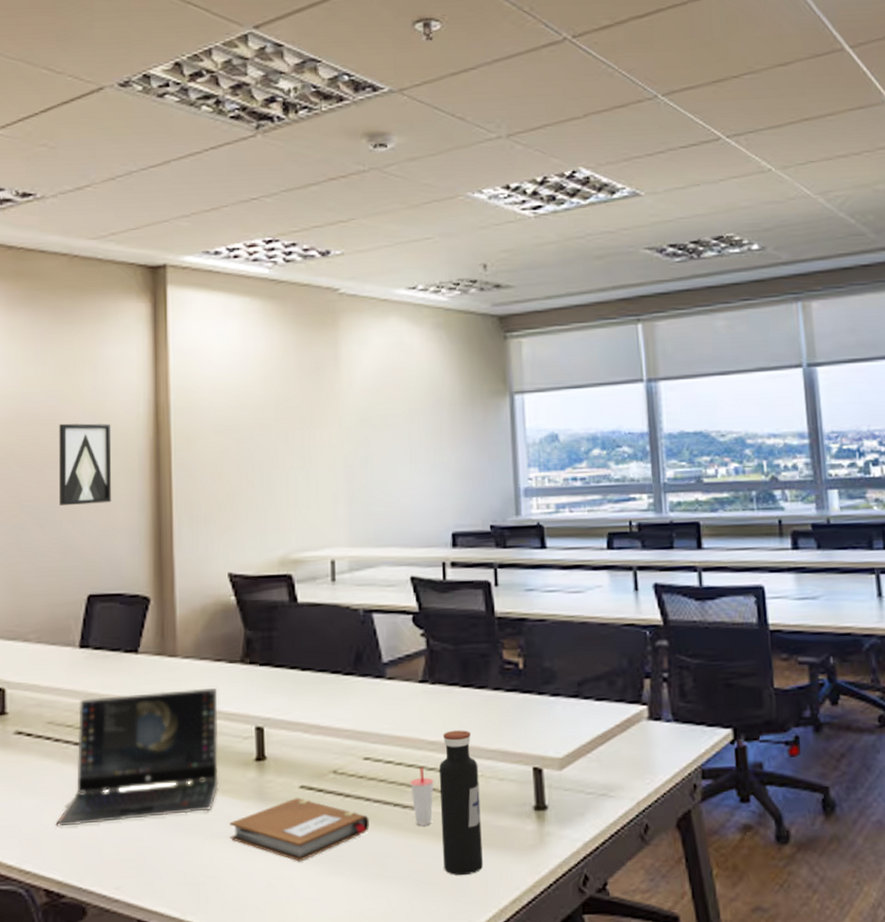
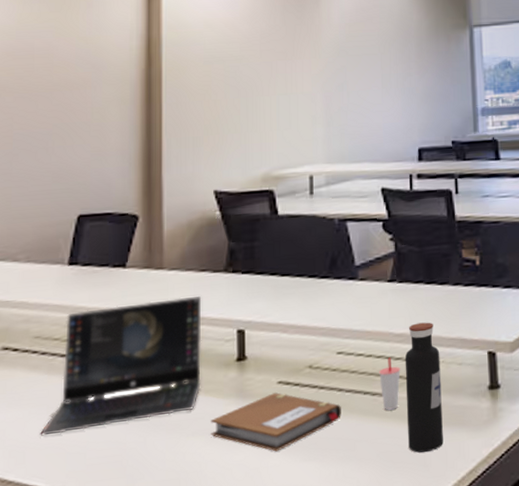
wall art: present [59,423,112,505] -> none [52,56,105,133]

